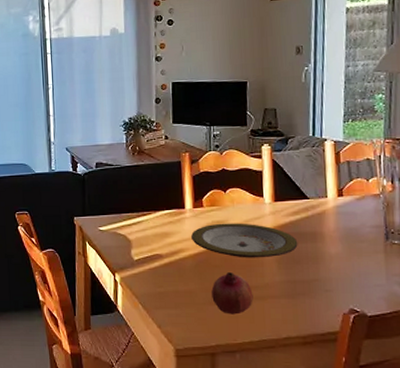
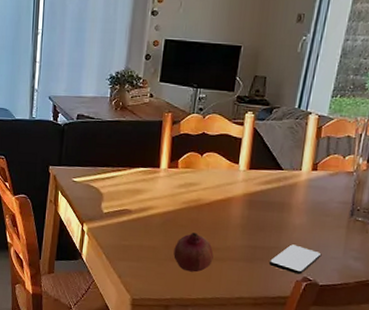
plate: present [191,223,298,258] -> none [162,185,265,222]
smartphone: none [311,275,365,307] -> present [268,244,322,275]

